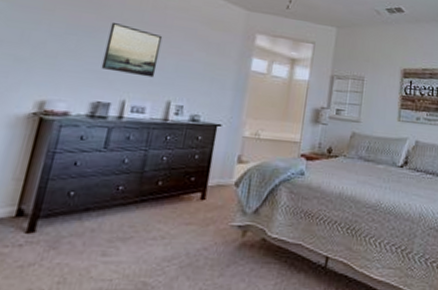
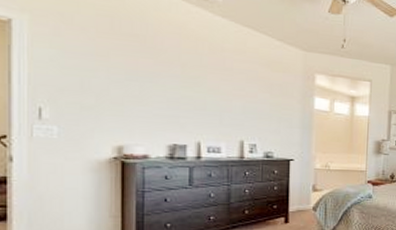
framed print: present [101,23,163,78] -> none [170,67,225,120]

